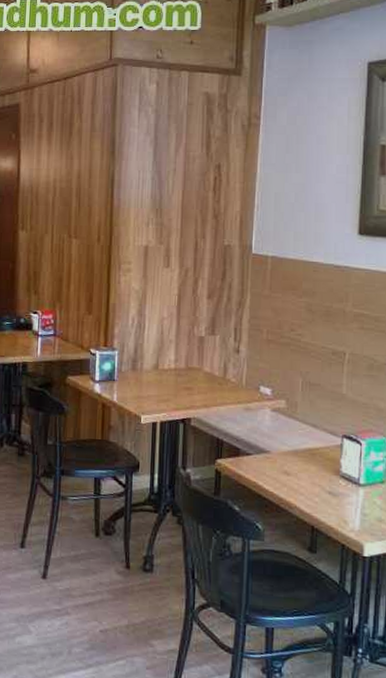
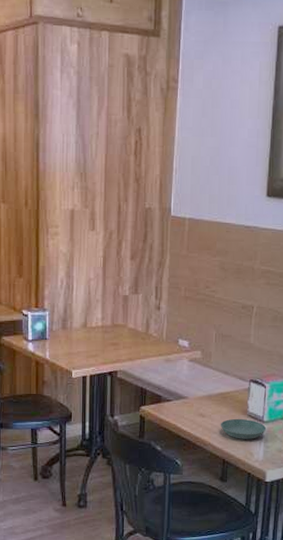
saucer: none [308,479,363,505] -> present [220,418,267,440]

